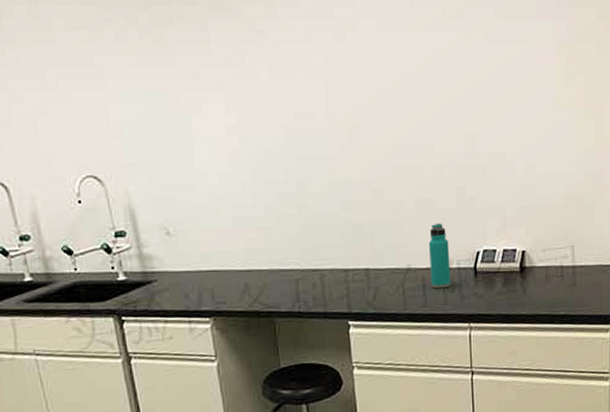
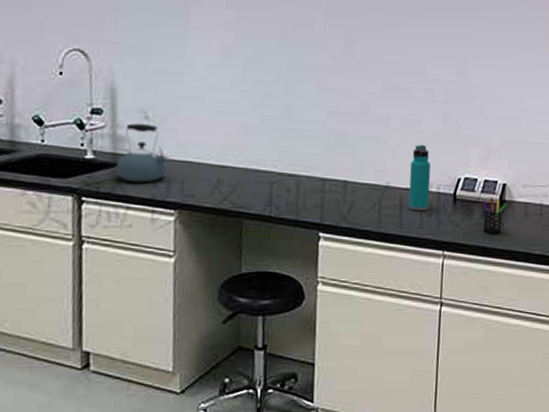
kettle: none [147,240,198,297] -> present [116,123,171,183]
pen holder: none [503,265,528,302] -> present [482,197,508,235]

